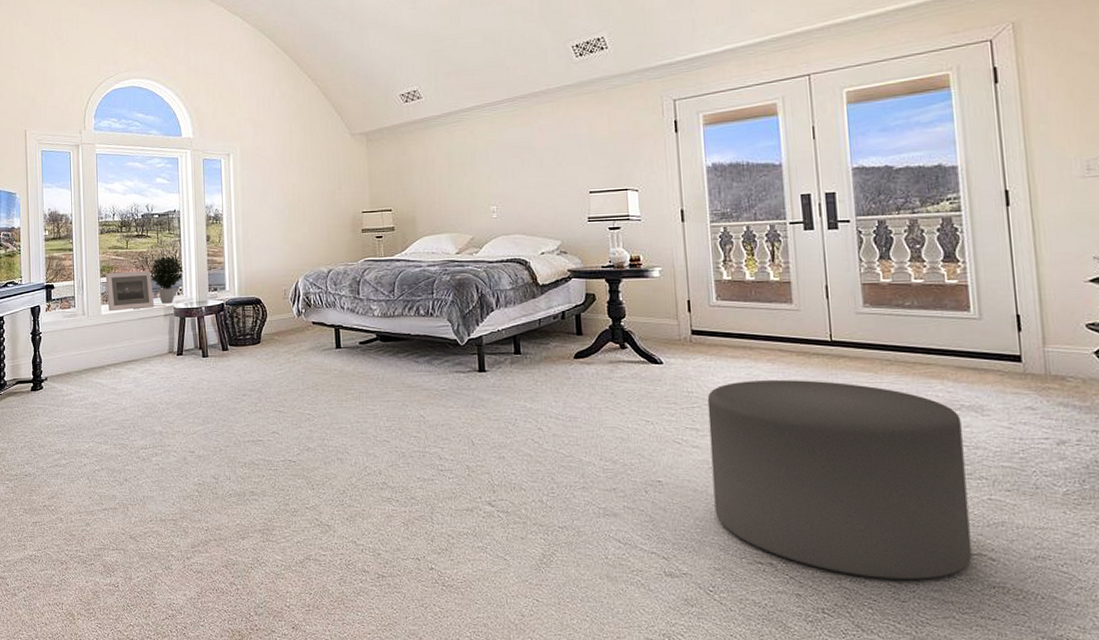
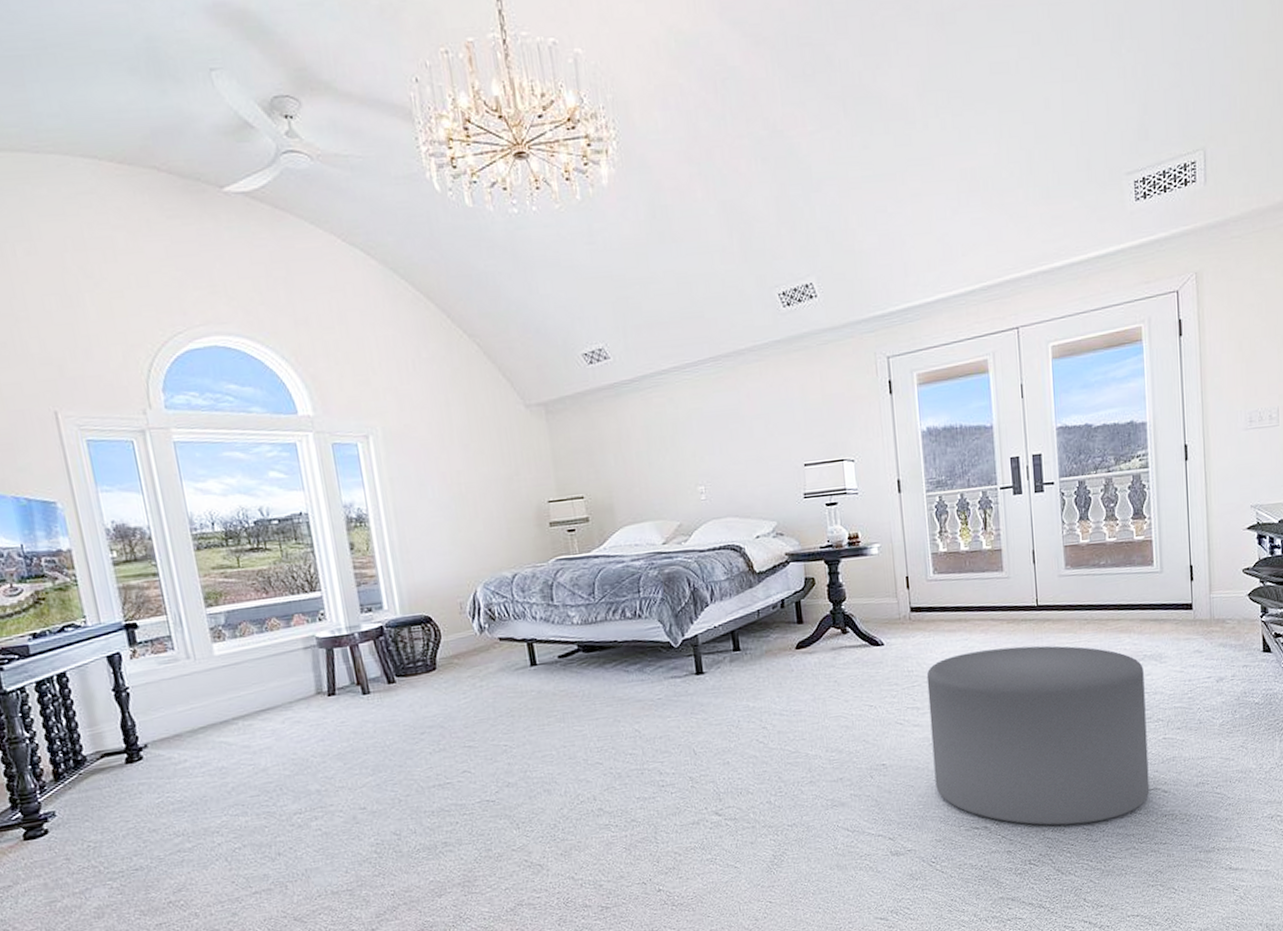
picture frame: present [105,270,155,312] -> none [212,593,289,651]
potted plant: present [149,256,184,304] -> none [275,573,324,634]

